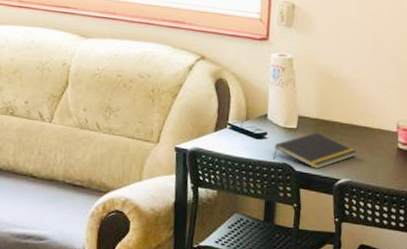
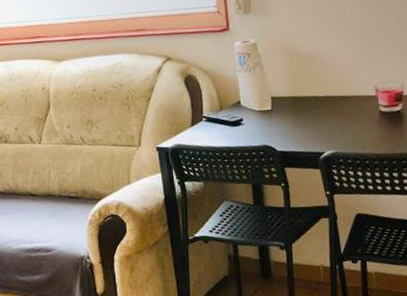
notepad: present [273,132,357,170] -> none [252,110,338,147]

